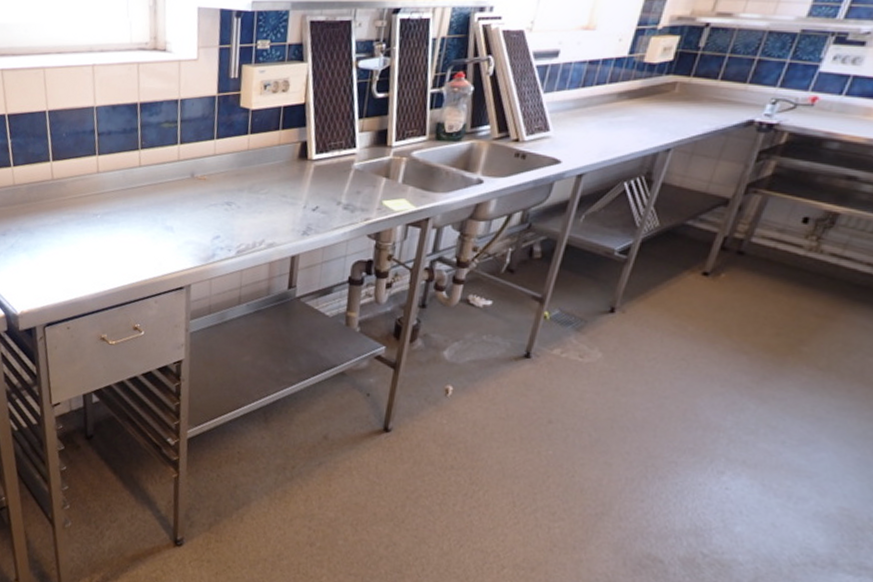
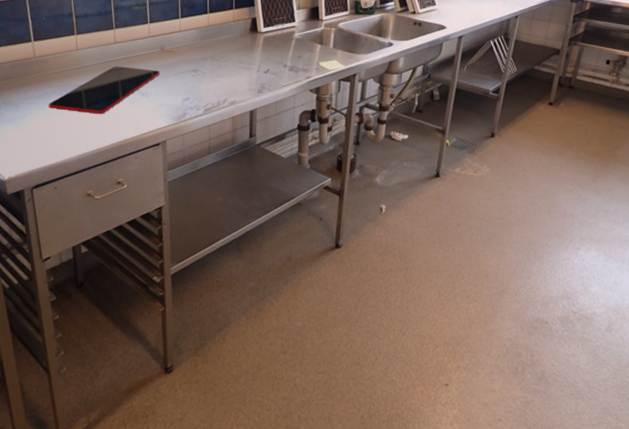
cutting board: none [64,194,189,249] -> present [48,66,160,114]

